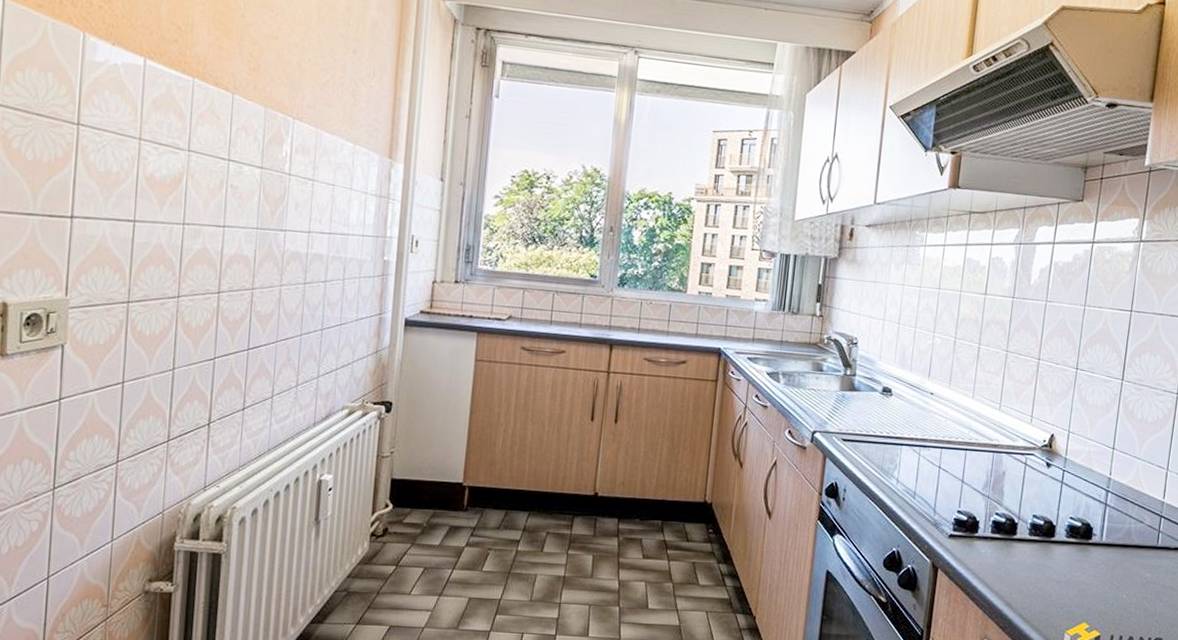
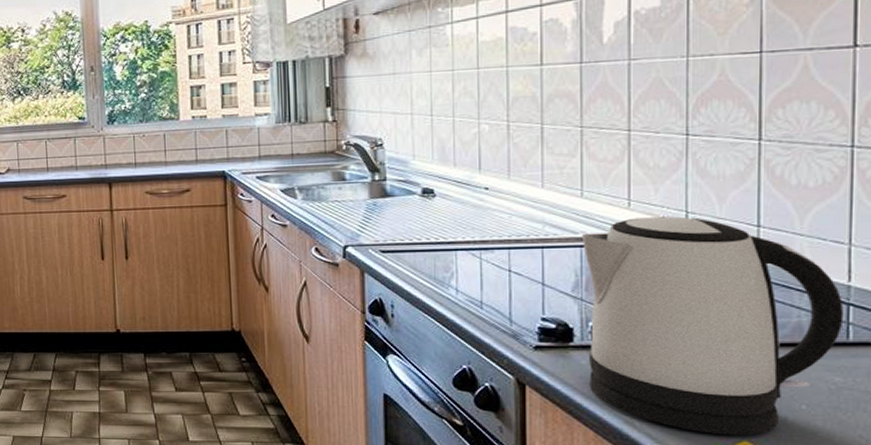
kettle: none [984,432,1158,618] -> present [582,216,844,436]

